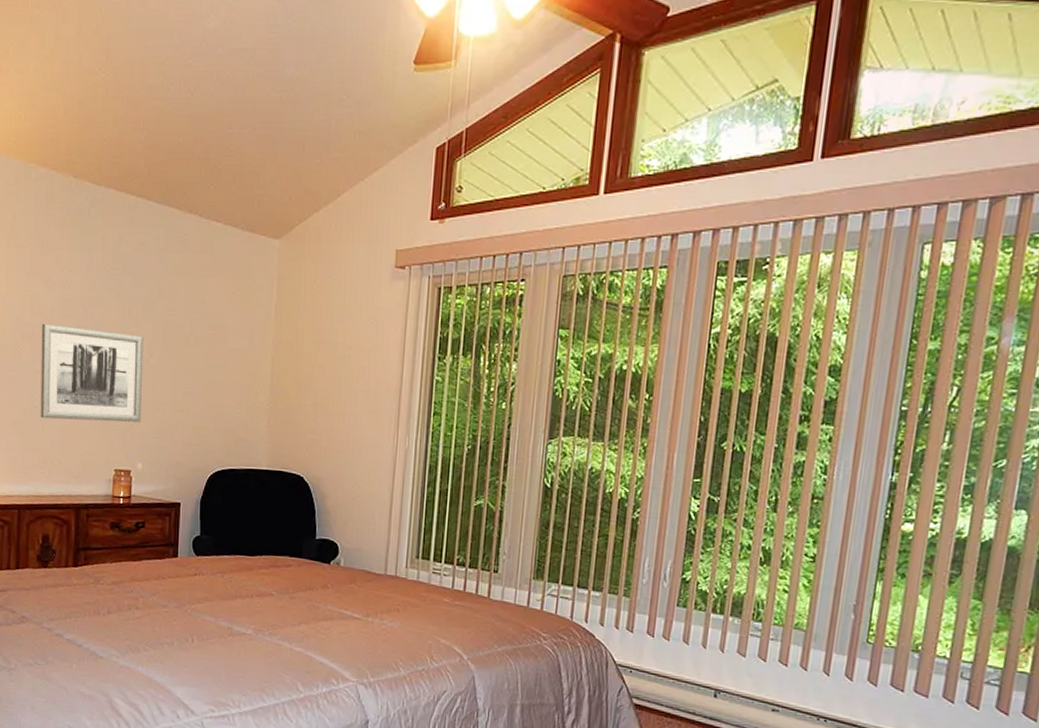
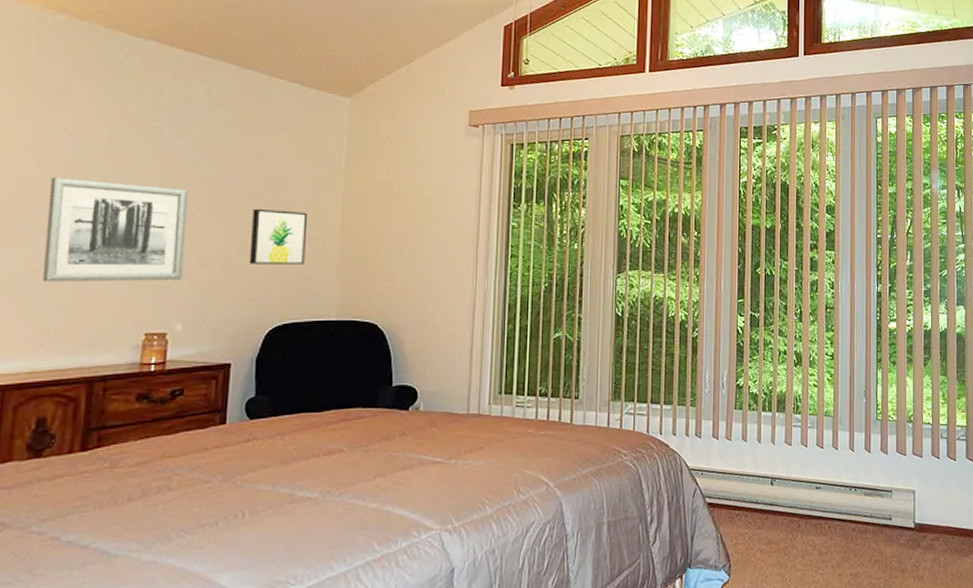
wall art: none [193,355,242,413] -> present [249,208,308,265]

